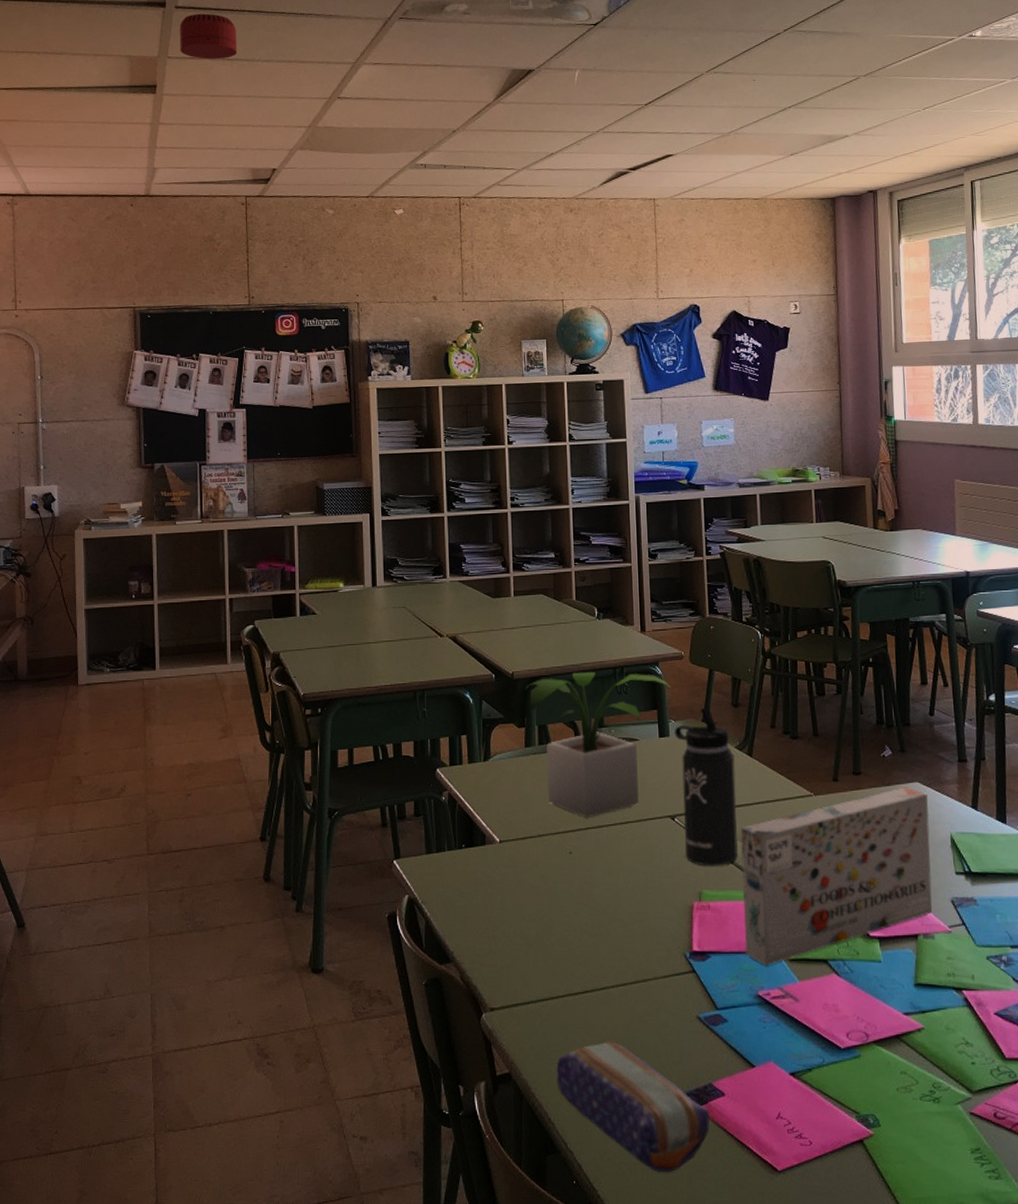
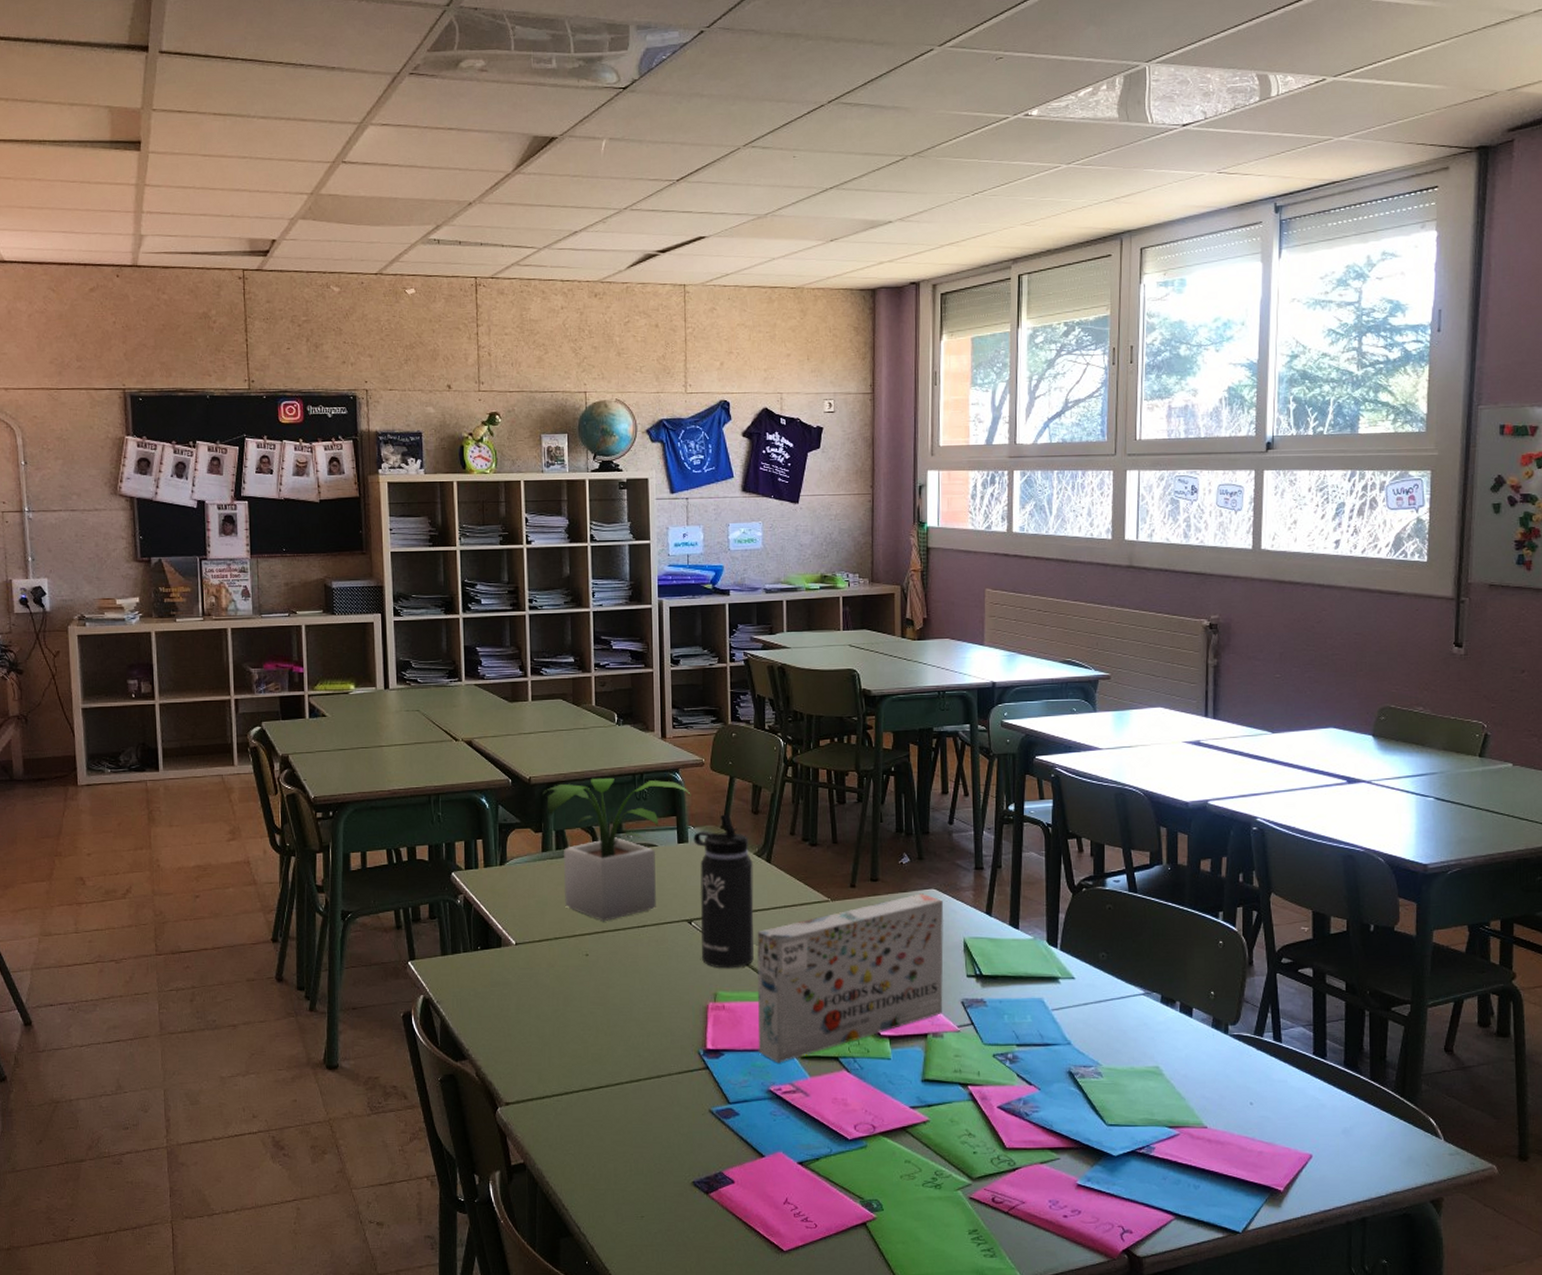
smoke detector: present [179,13,237,60] -> none [164,60,230,114]
pencil case: present [556,1041,710,1172] -> none [570,1133,719,1253]

